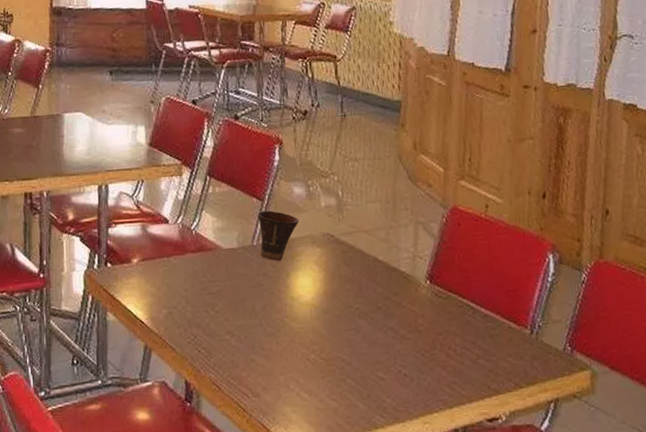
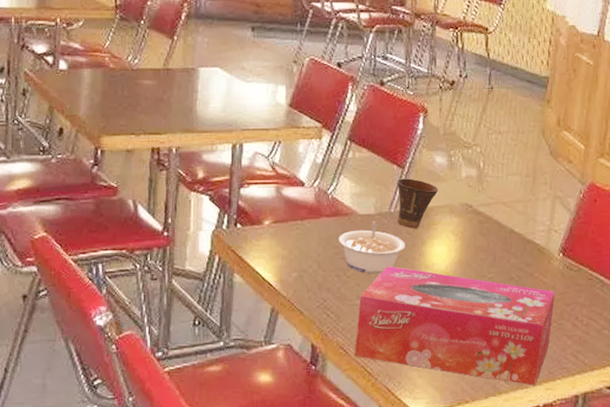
legume: none [205,255,270,308] -> present [339,221,405,274]
tissue box: none [227,299,426,420] -> present [354,265,556,386]

